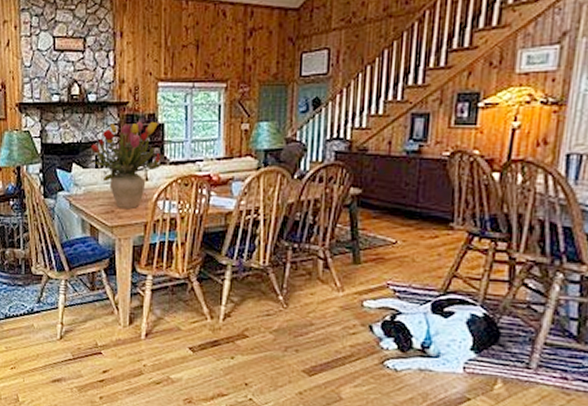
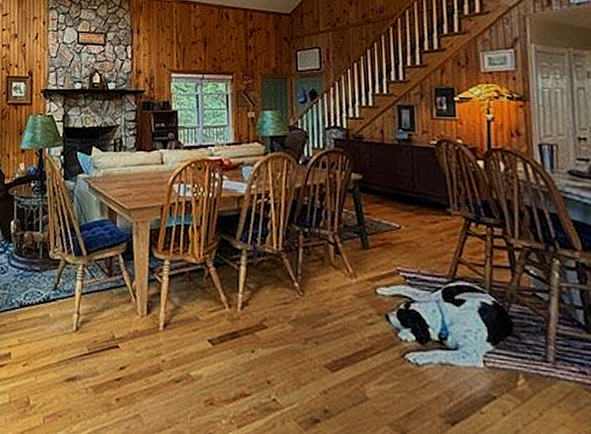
flower arrangement: present [90,121,165,210] -> none [109,108,179,193]

